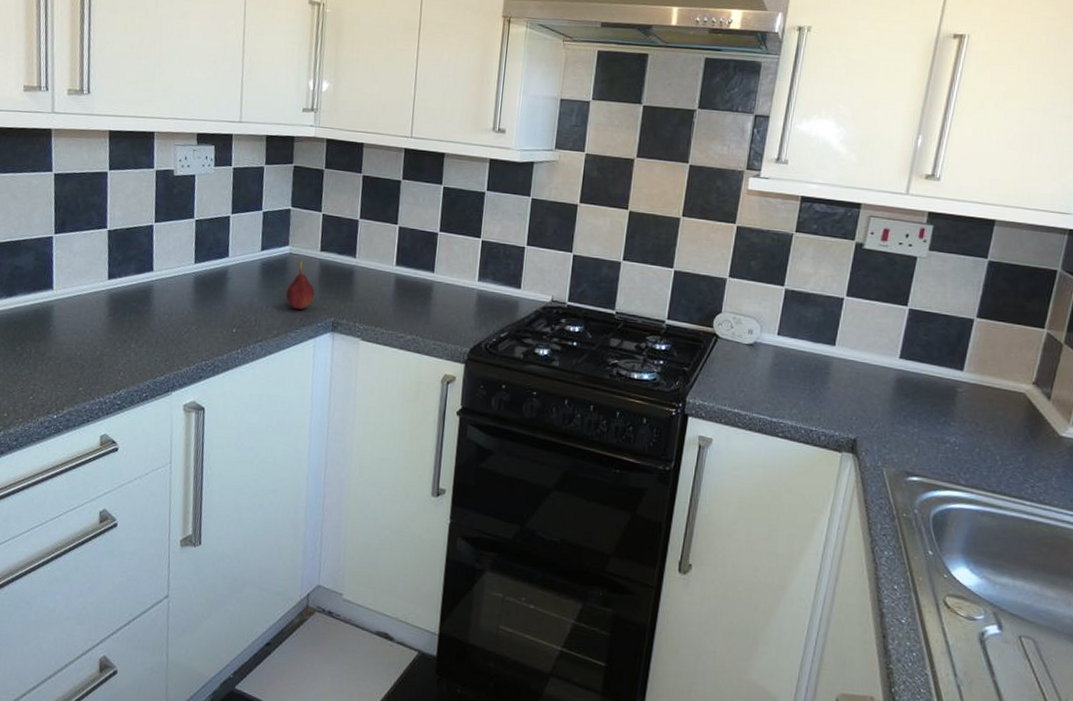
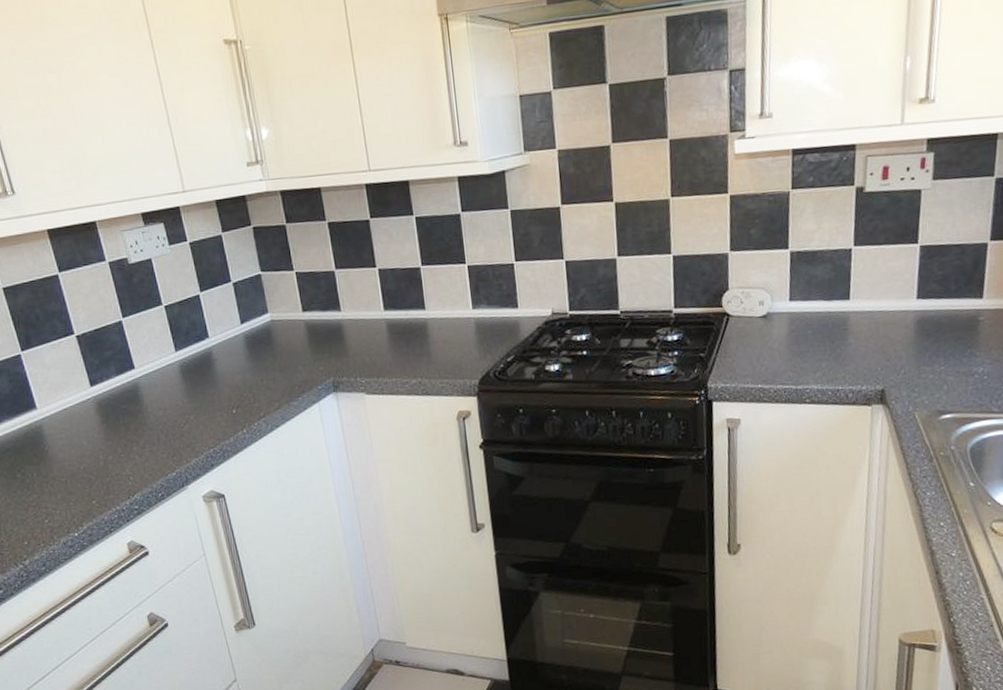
fruit: present [286,260,315,309] -> none [277,325,308,377]

